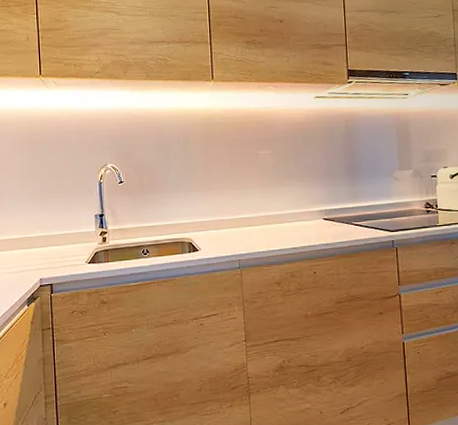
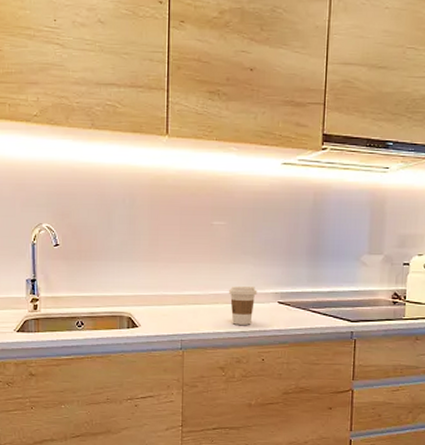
coffee cup: none [277,206,304,242] -> present [228,285,257,325]

